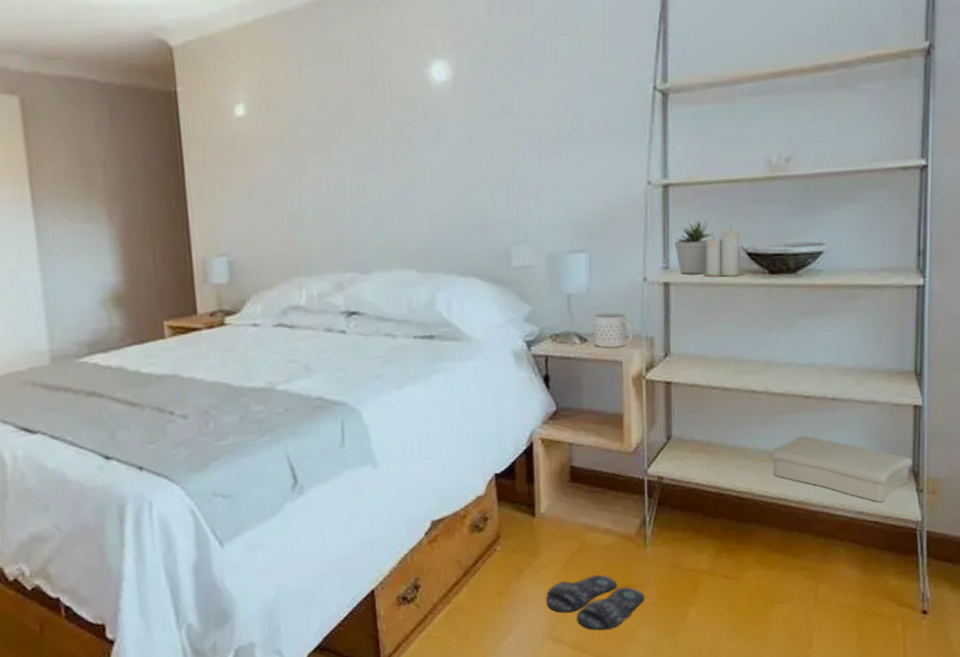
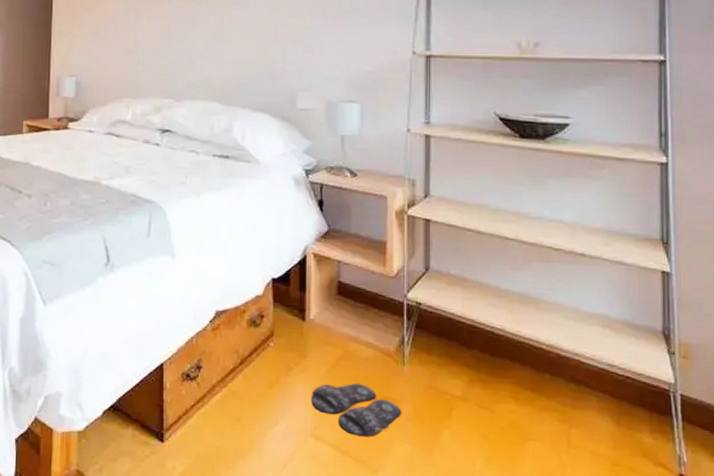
mug: present [593,312,634,348] -> none [363,154,398,184]
potted plant: present [674,219,714,275] -> none [435,87,470,132]
candle: present [703,225,745,277] -> none [460,93,497,136]
decorative box: present [770,435,912,502] -> none [522,283,663,358]

